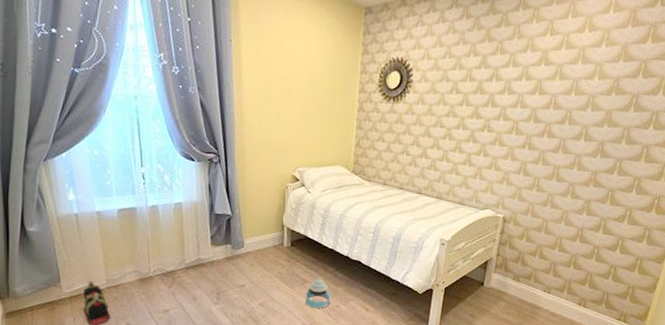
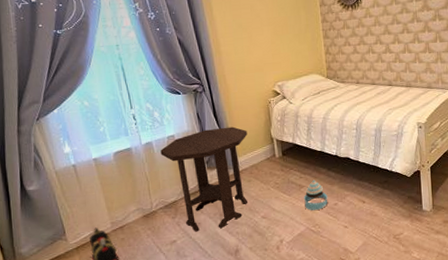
side table: none [165,203,258,308] -> present [160,126,248,232]

